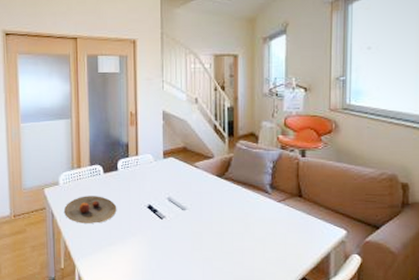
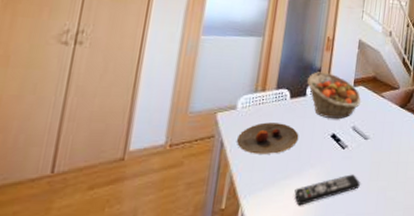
fruit basket: none [117,147,172,190] -> present [307,72,361,119]
remote control: none [120,243,183,270] -> present [294,174,360,206]

